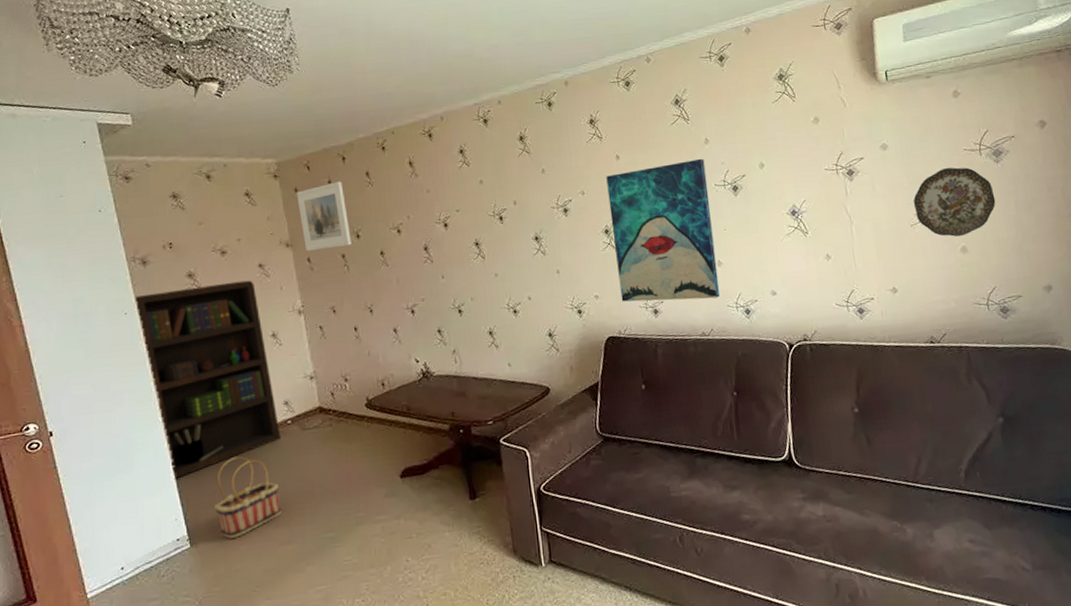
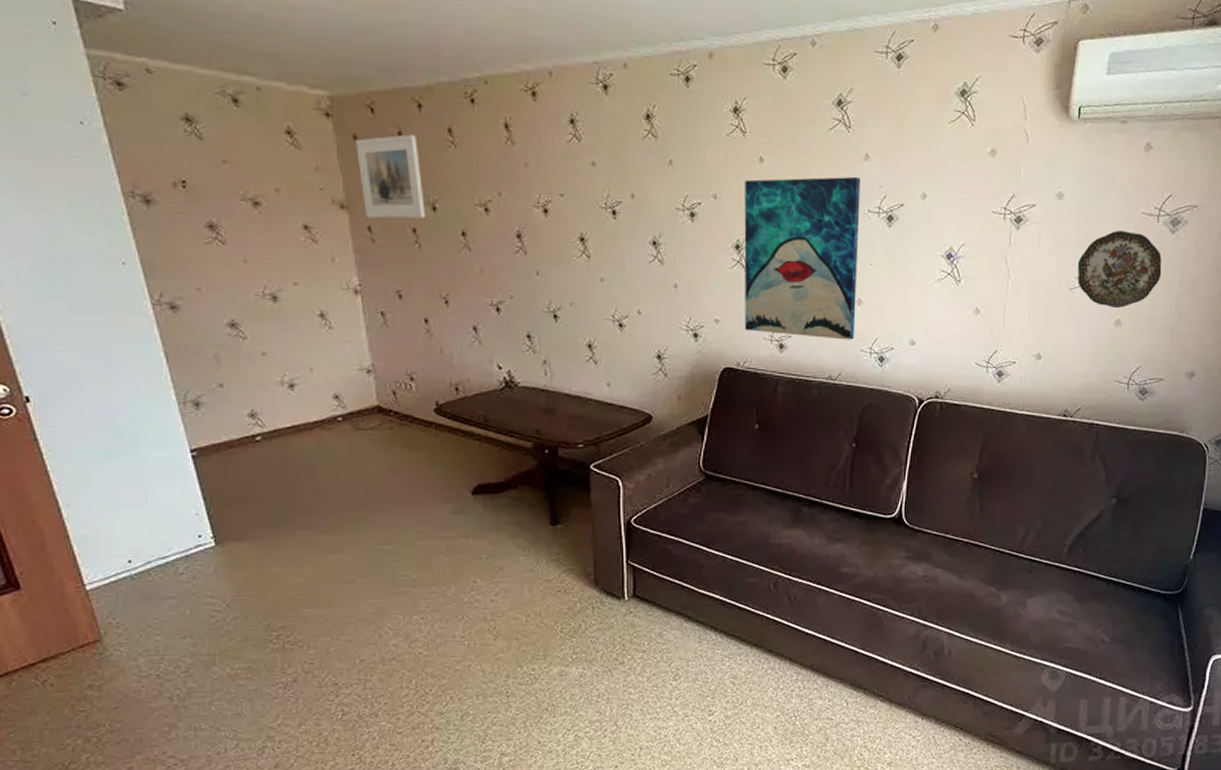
bookcase: present [136,280,281,480] -> none [137,242,330,469]
basket: present [214,456,281,539] -> none [245,452,328,540]

